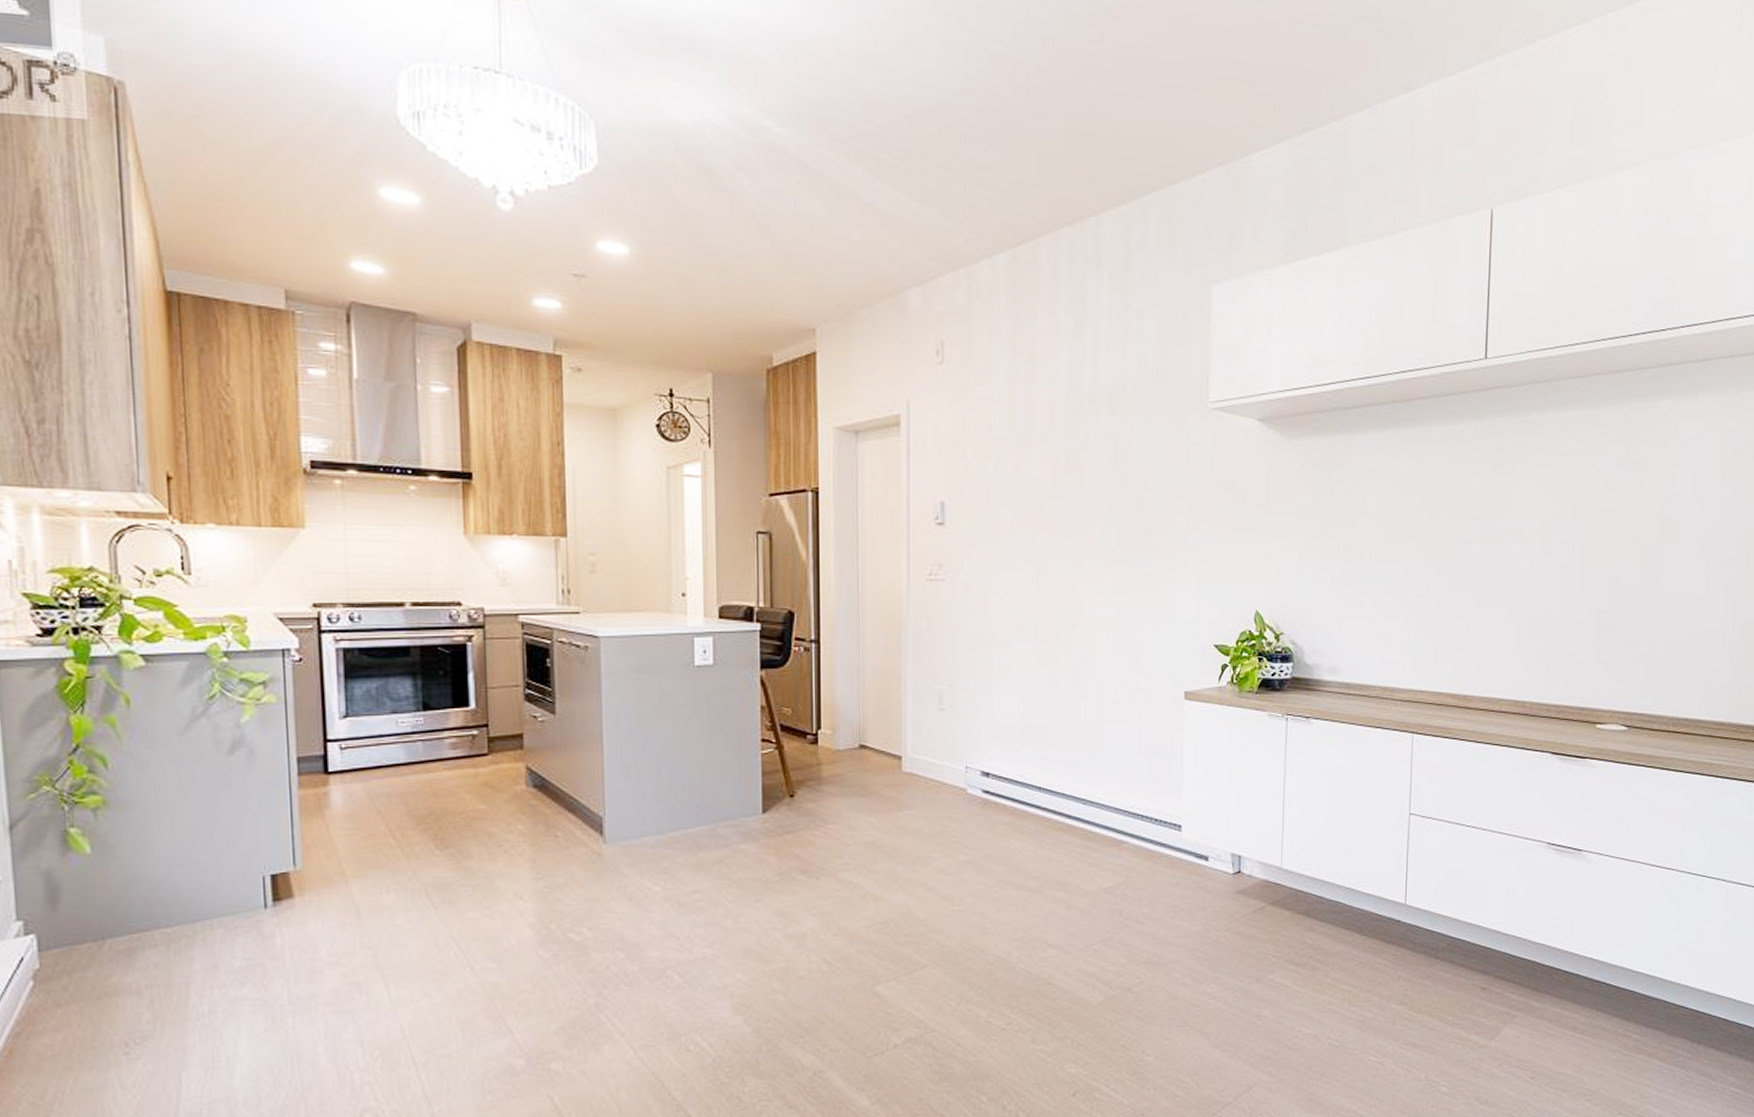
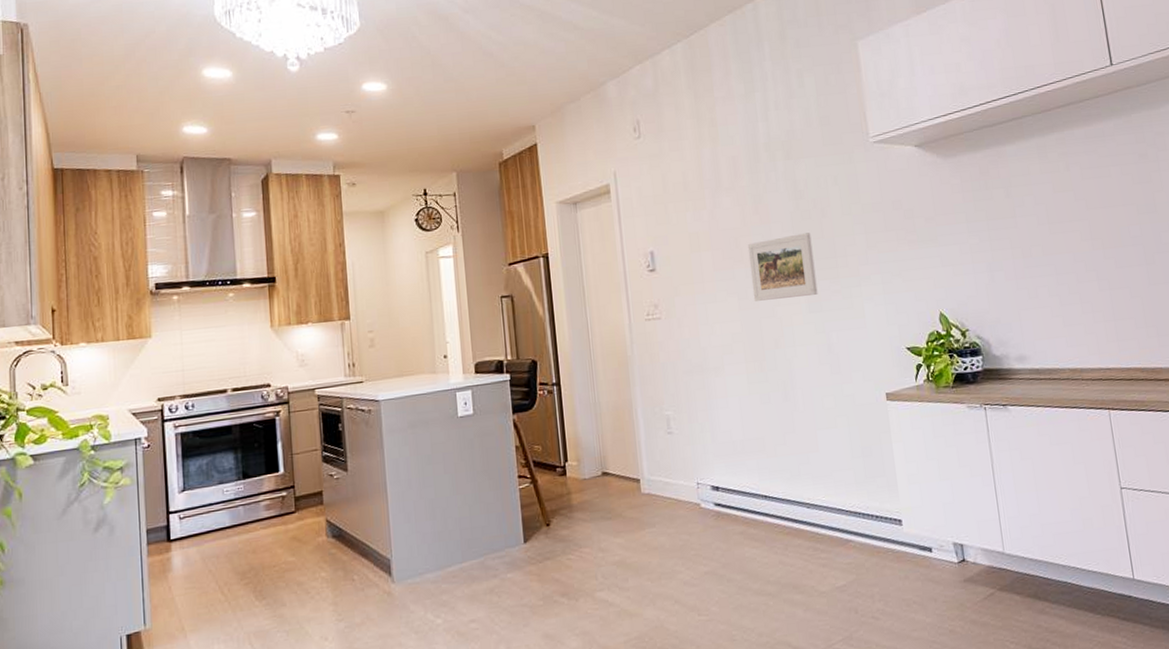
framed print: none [1053,503,1127,576] -> present [747,232,818,301]

